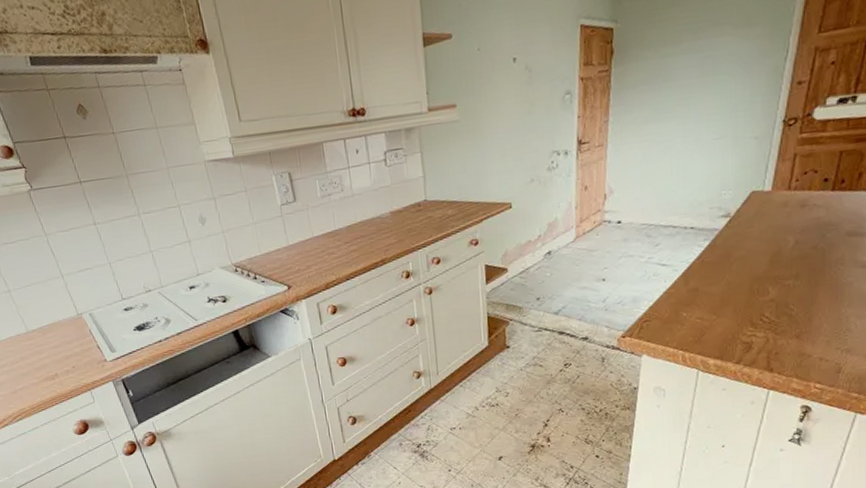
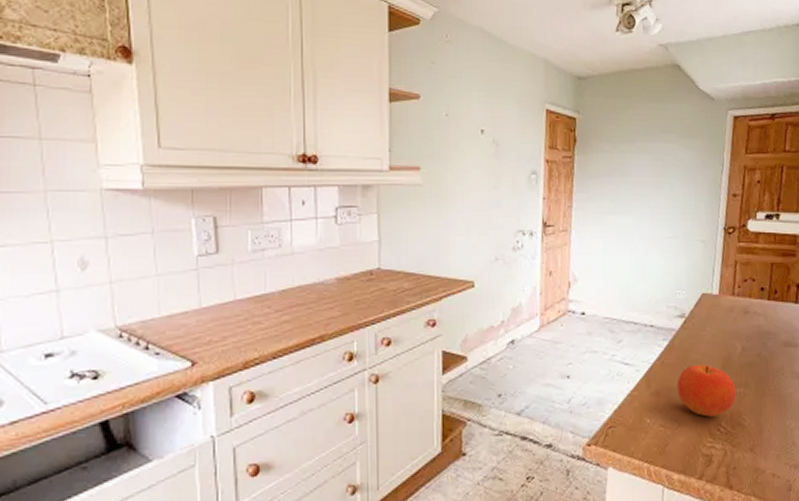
fruit: none [717,260,785,309] -> present [676,364,737,417]

